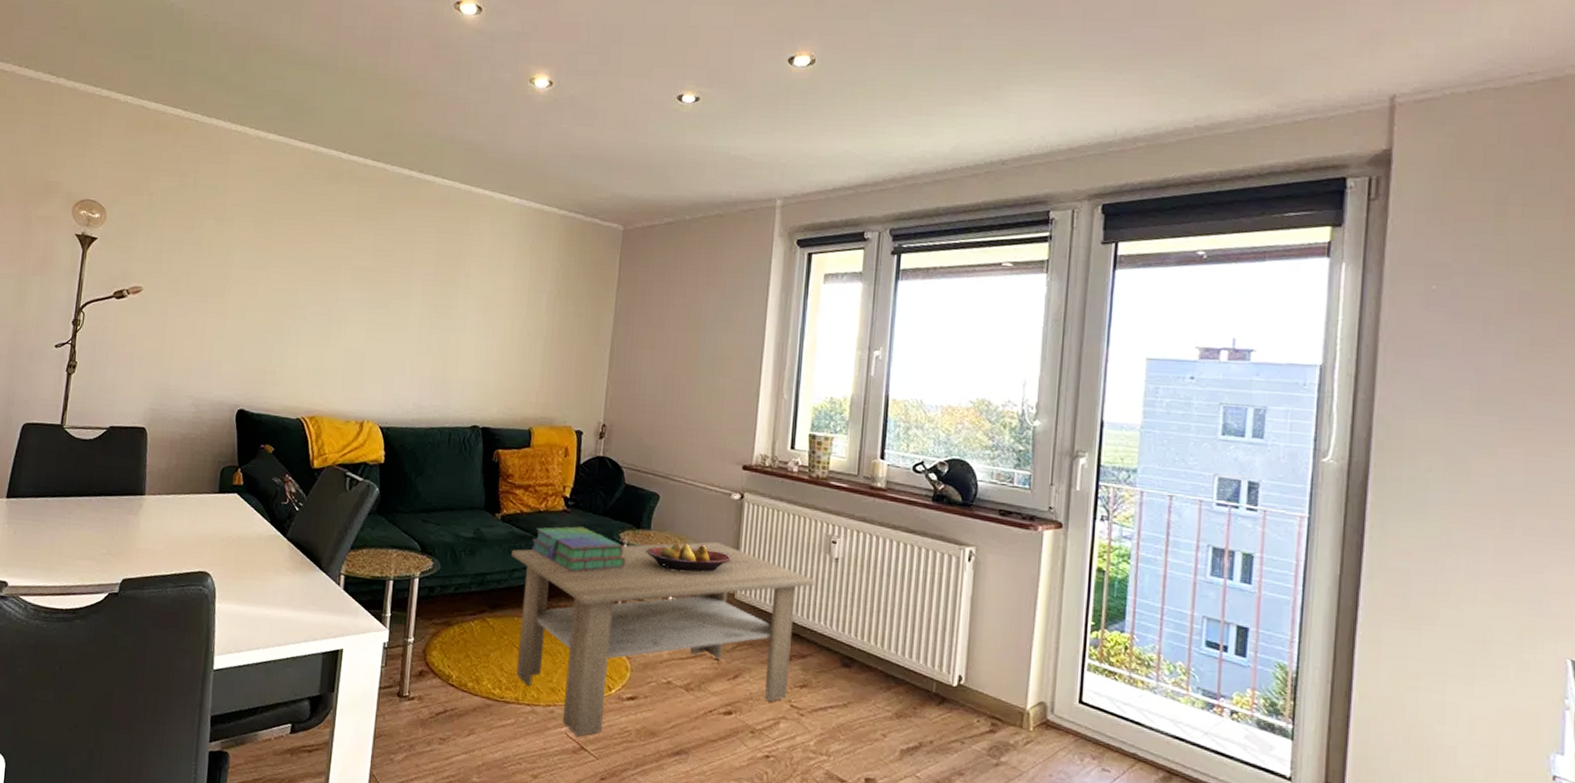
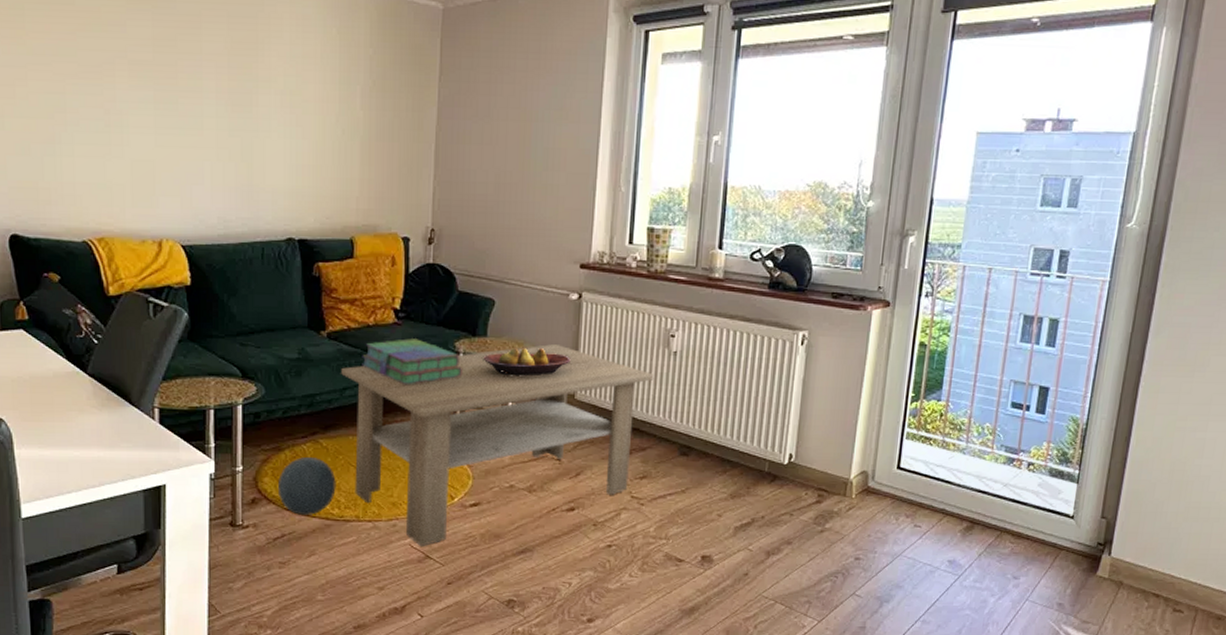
ball: none [444,634,499,693] -> present [277,457,336,515]

